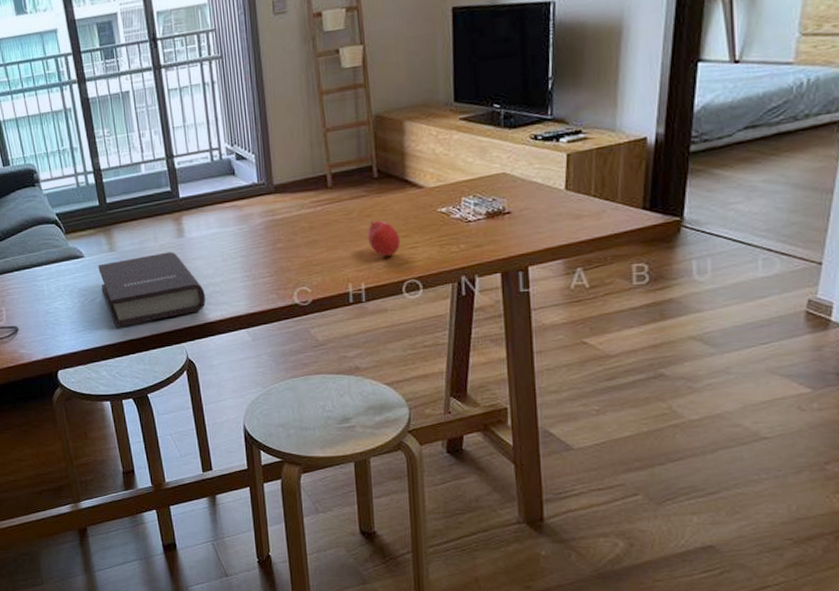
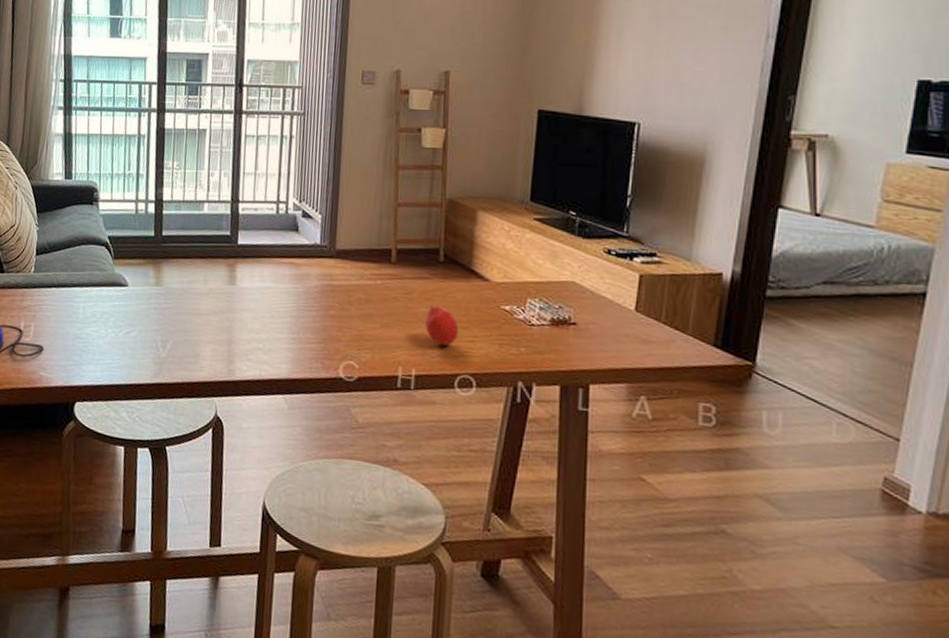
book: present [98,251,206,327] -> none [139,296,247,367]

